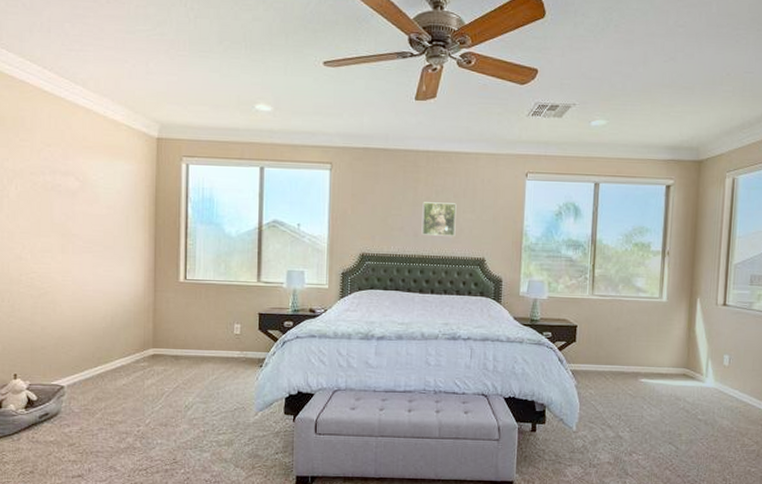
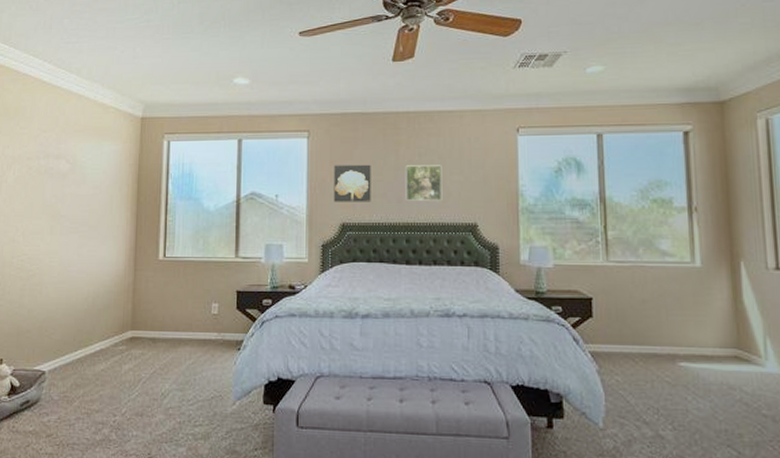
wall art: none [354,198,391,235] -> present [333,164,371,202]

